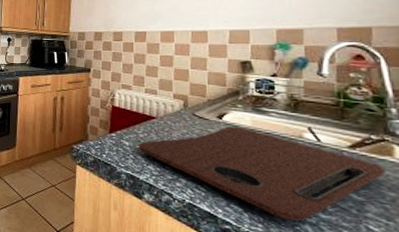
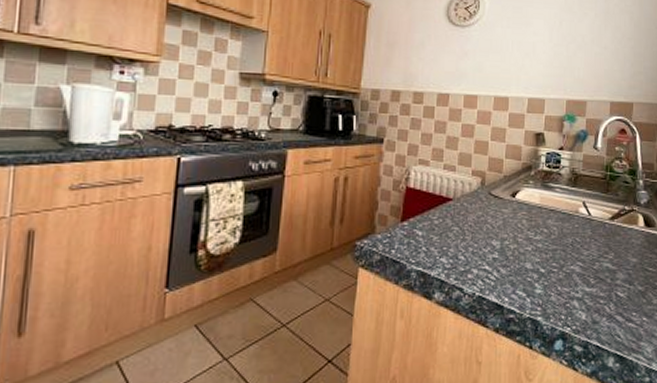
cutting board: present [139,126,385,222] -> none [432,205,631,299]

